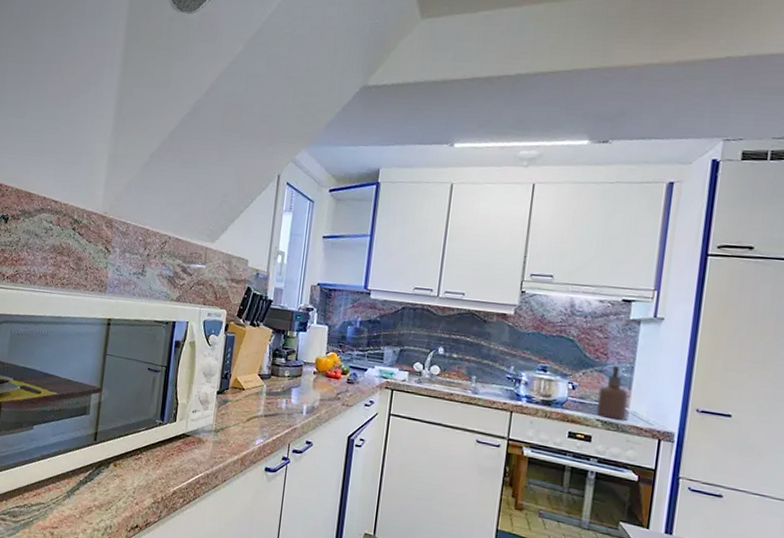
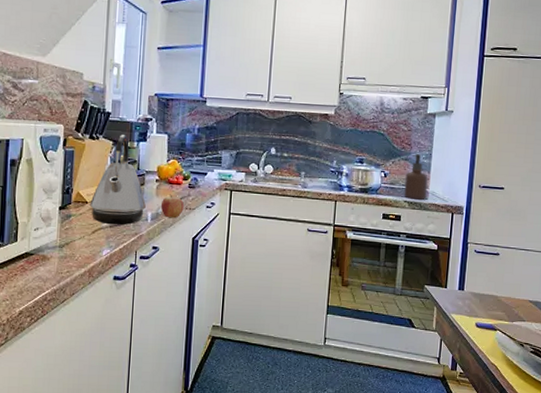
kettle: none [246,323,302,416] -> present [90,135,146,225]
fruit: none [316,388,341,414] -> present [160,194,184,219]

